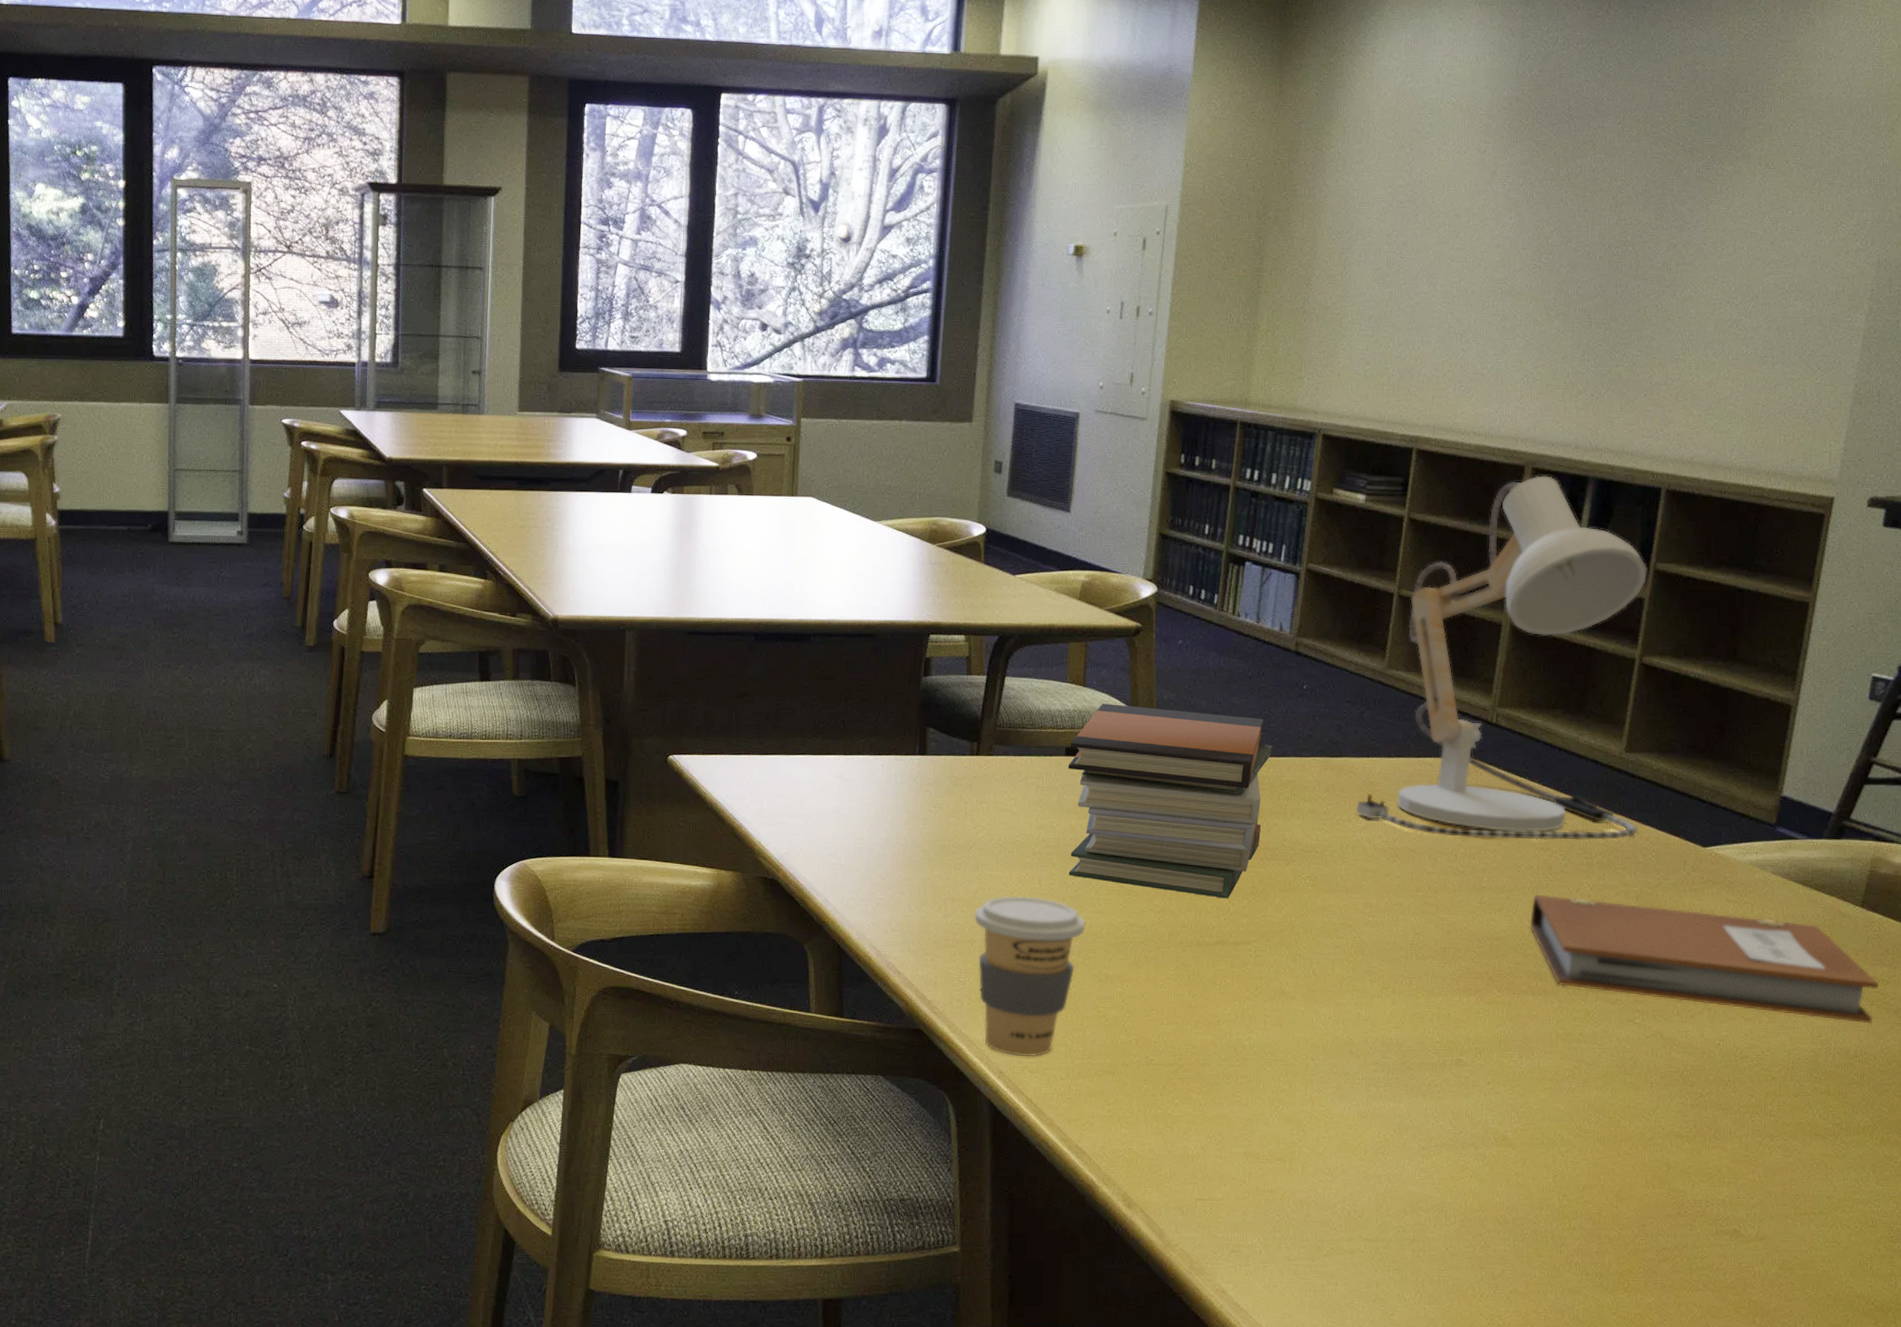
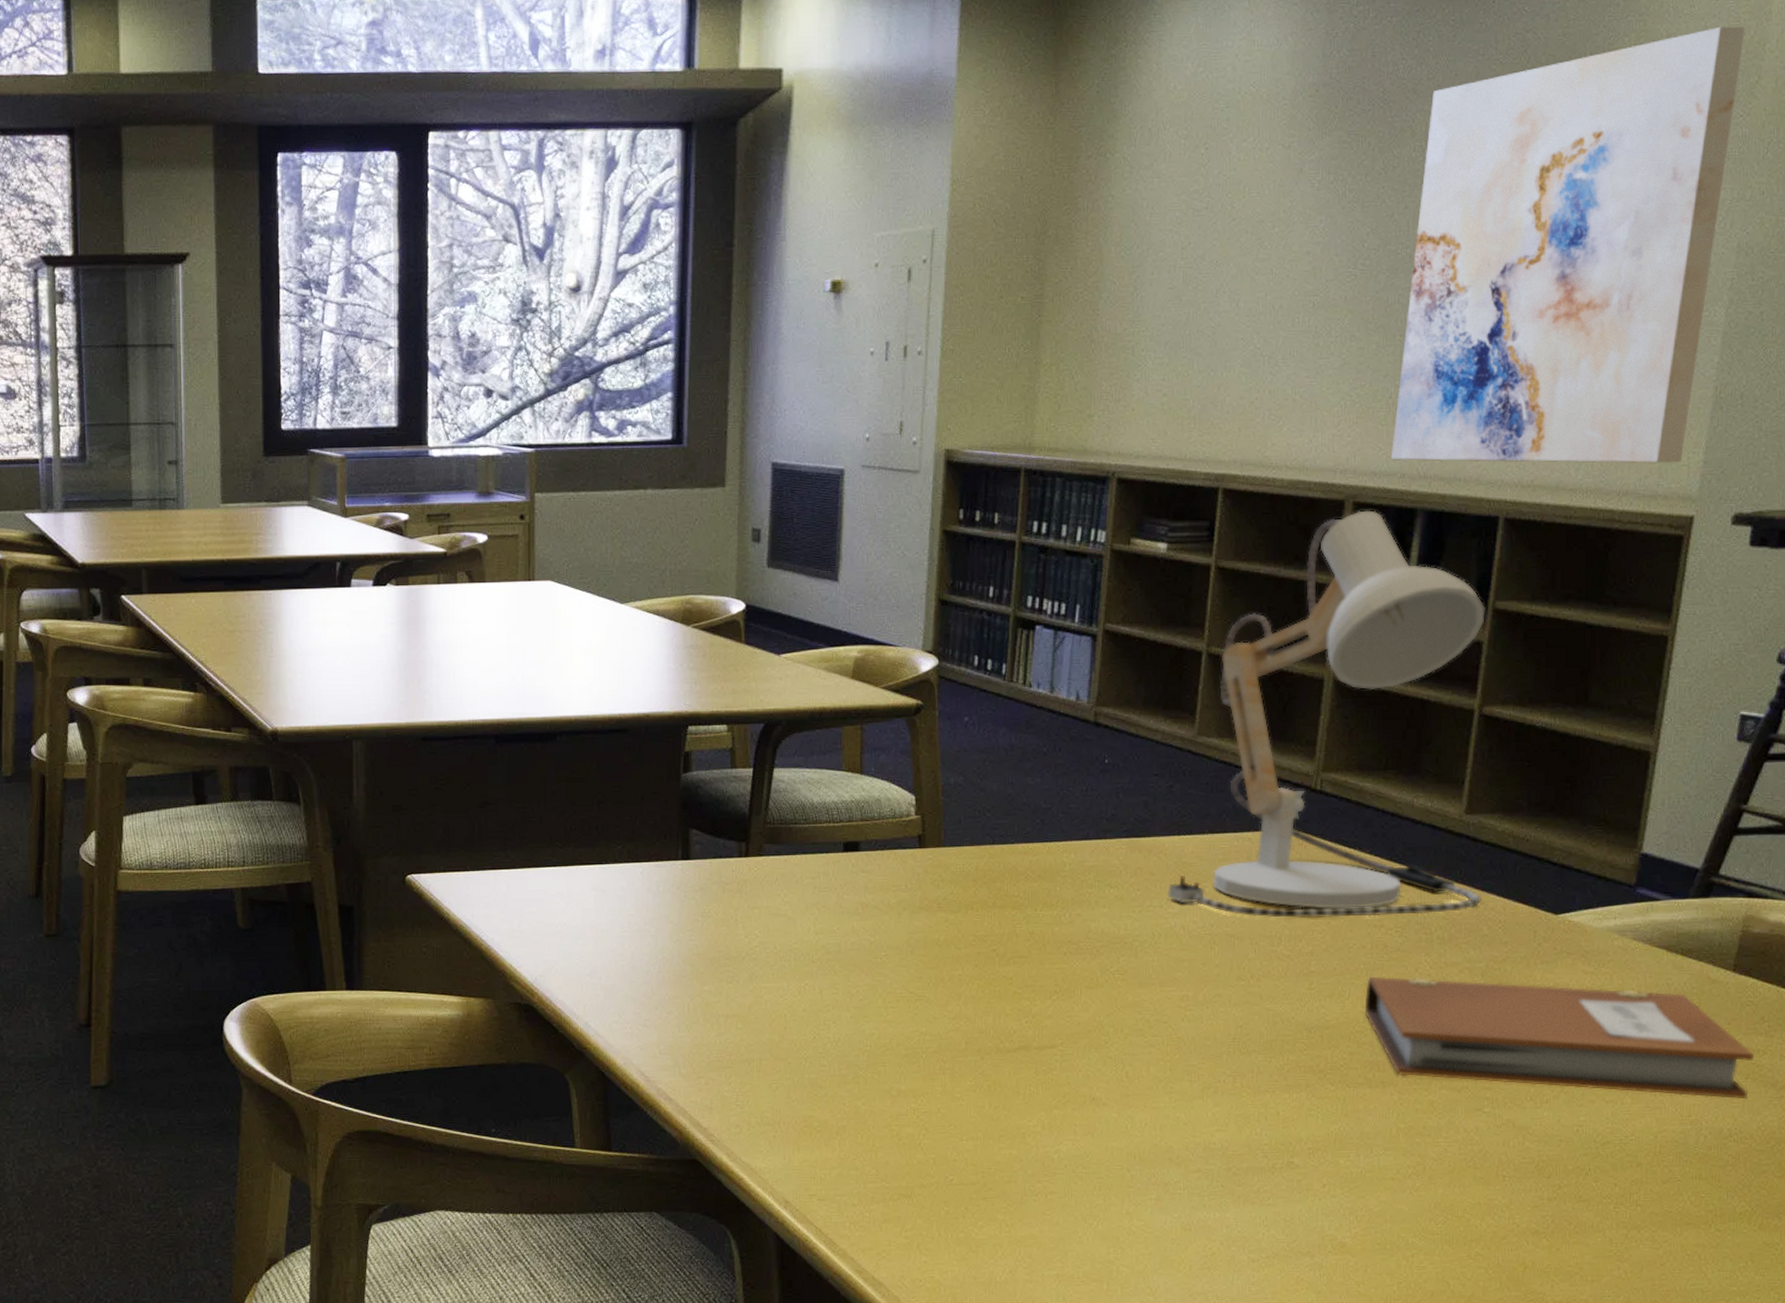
coffee cup: present [974,895,1086,1057] -> none [750,1008,873,1184]
book stack: present [1068,703,1273,899] -> none [847,792,1074,999]
wall art: none [1566,69,1887,450] -> present [1390,26,1745,464]

